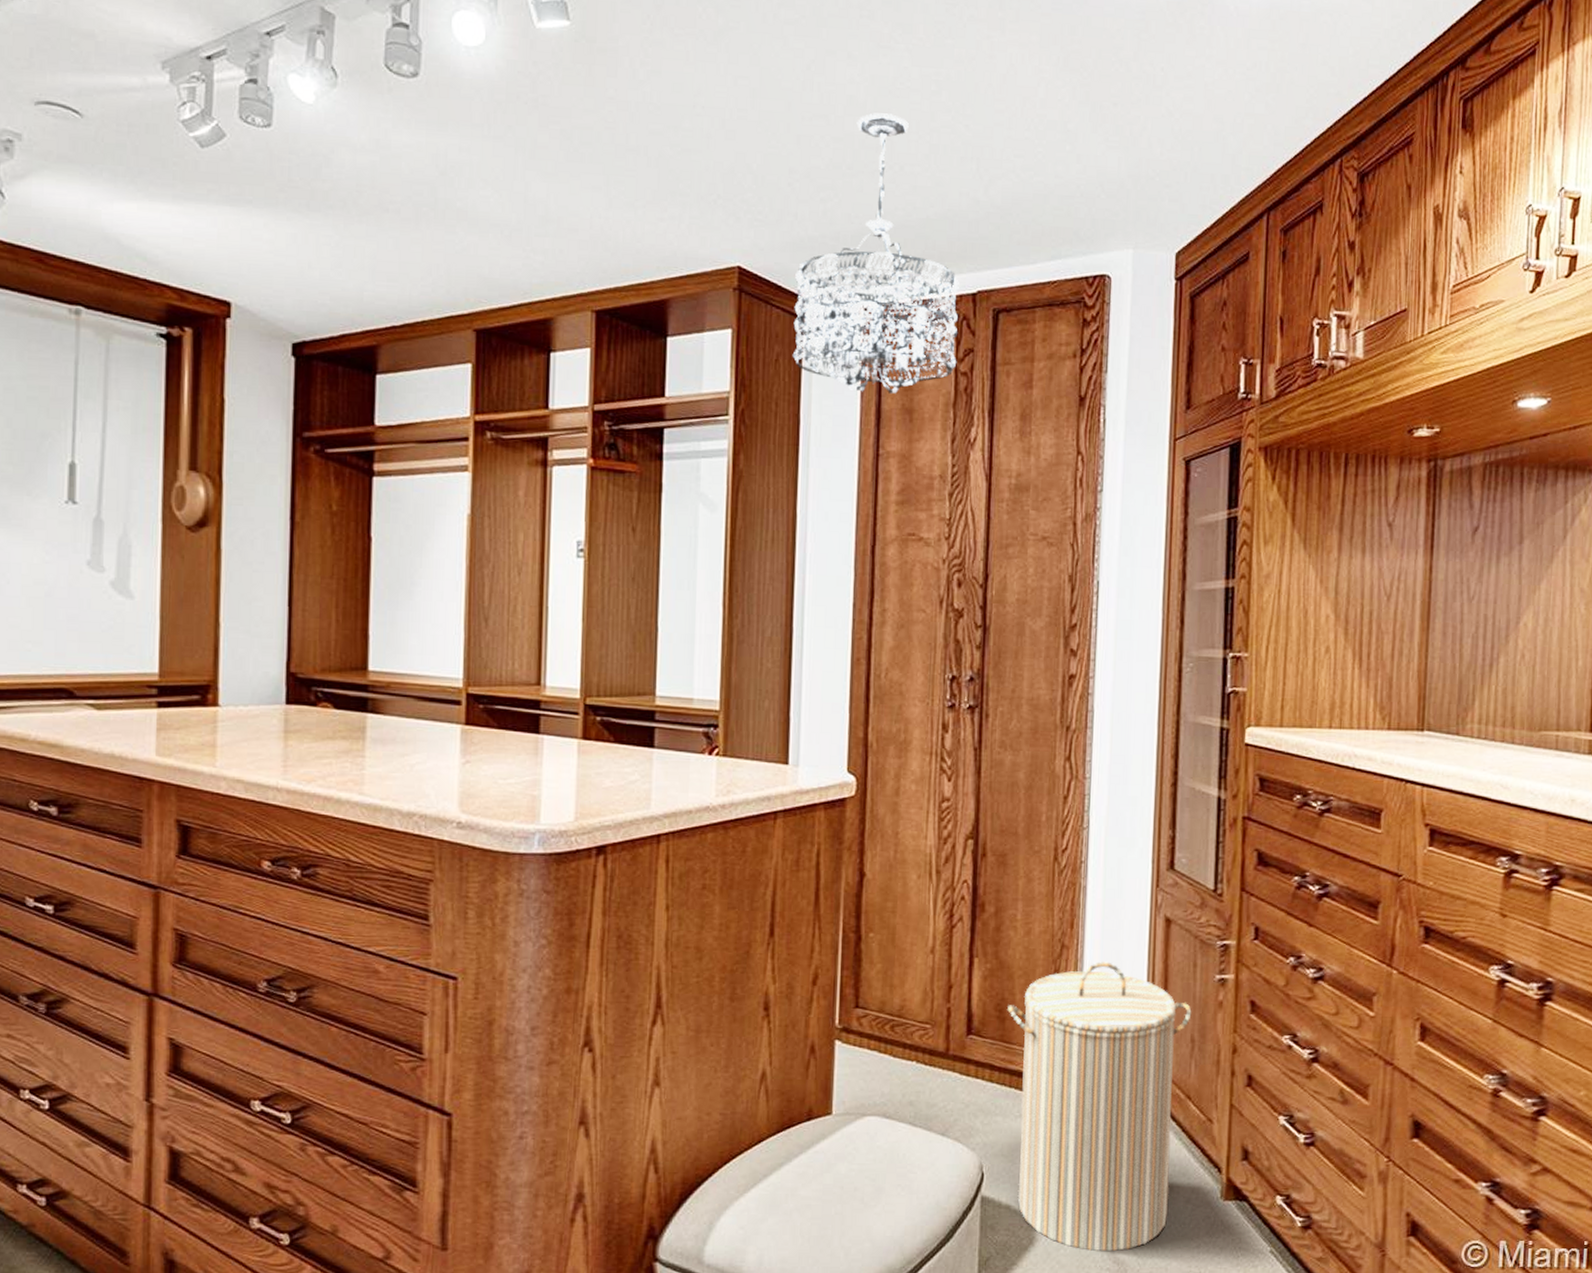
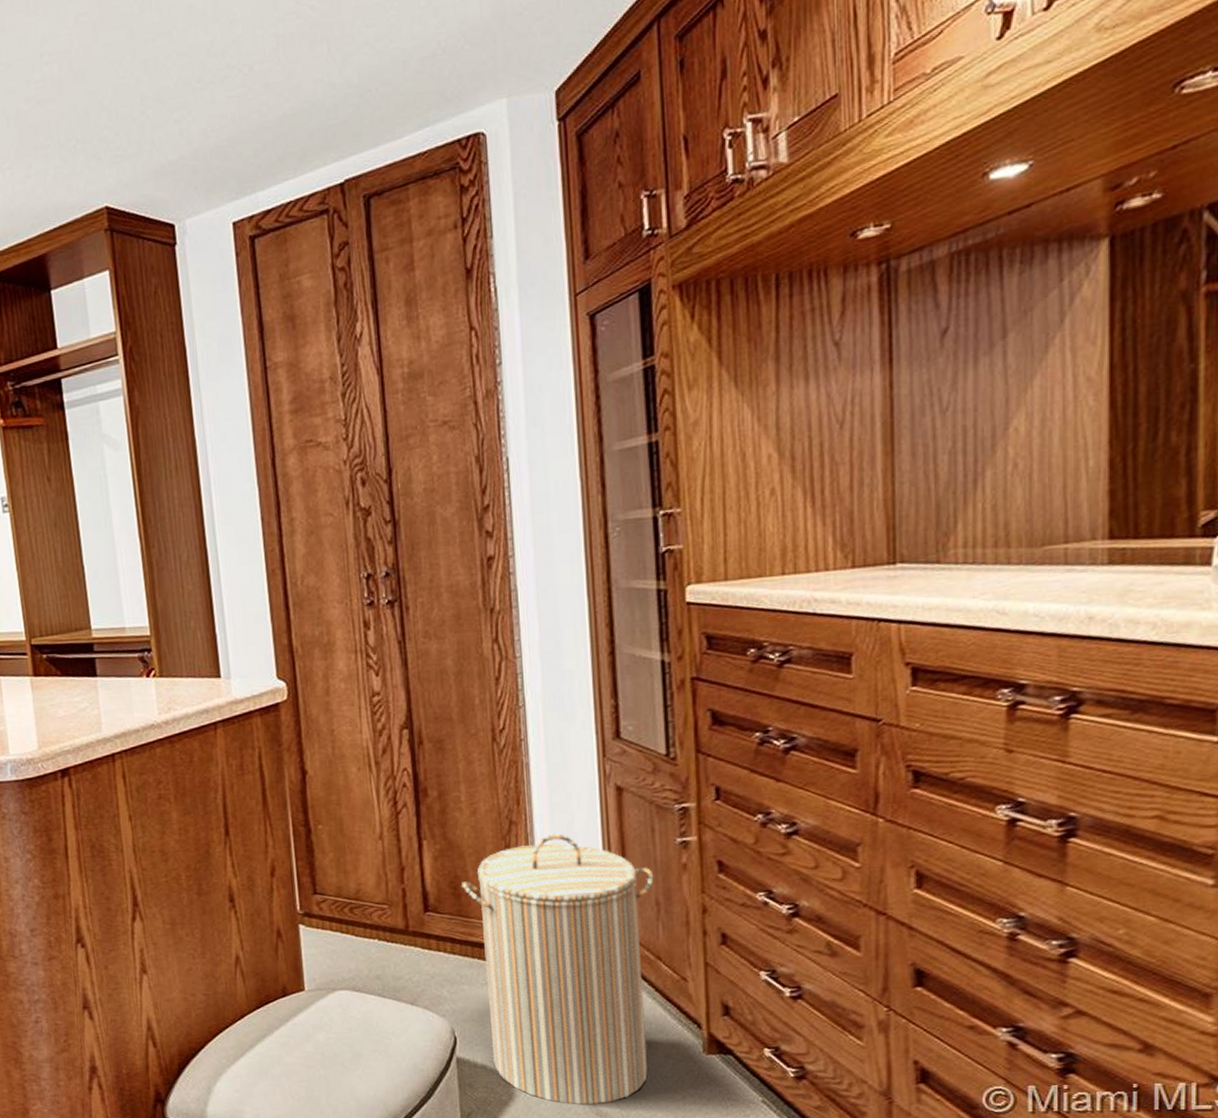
chandelier: present [792,113,959,395] -> none [161,13,333,308]

